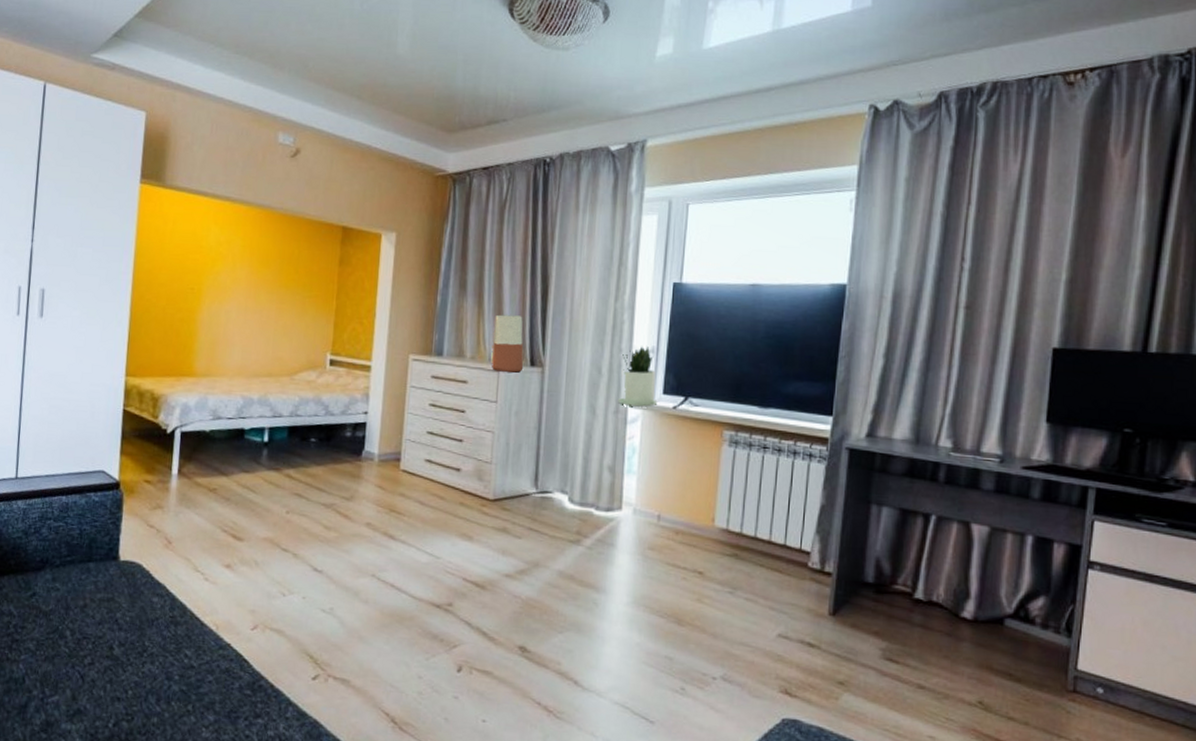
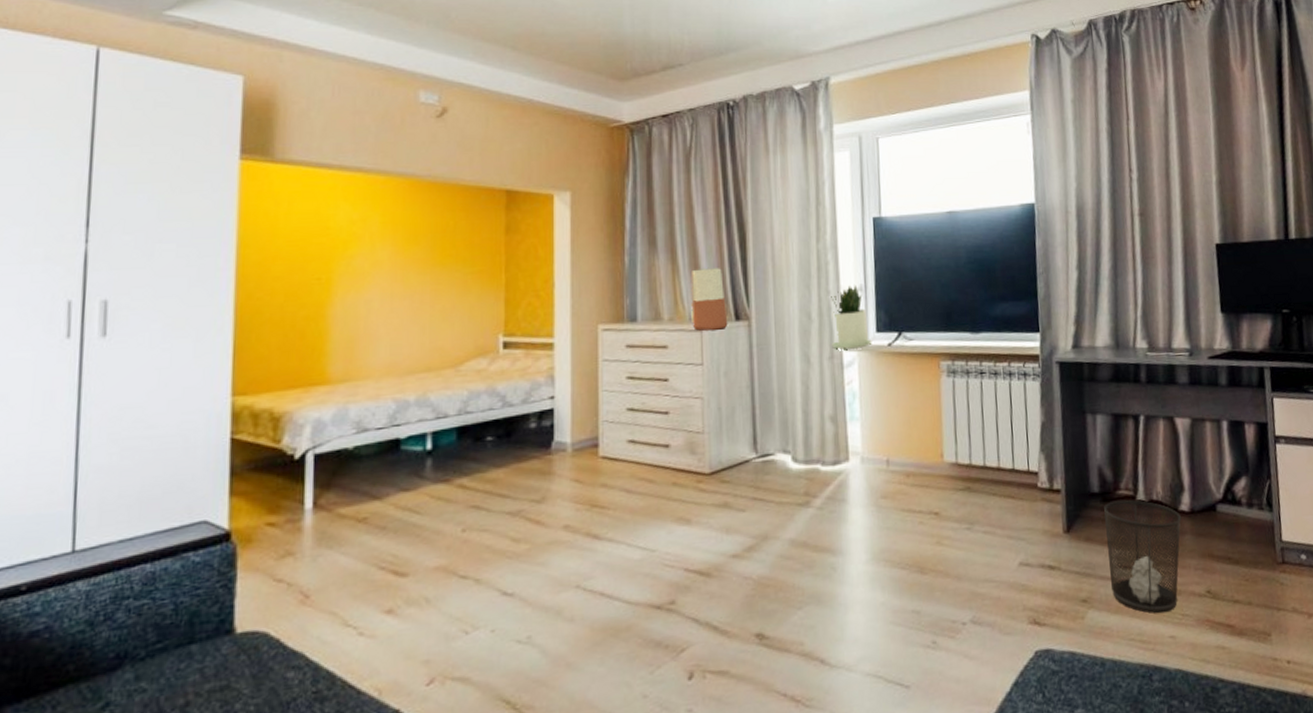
waste bin: none [872,594,961,712] -> present [1104,499,1181,613]

